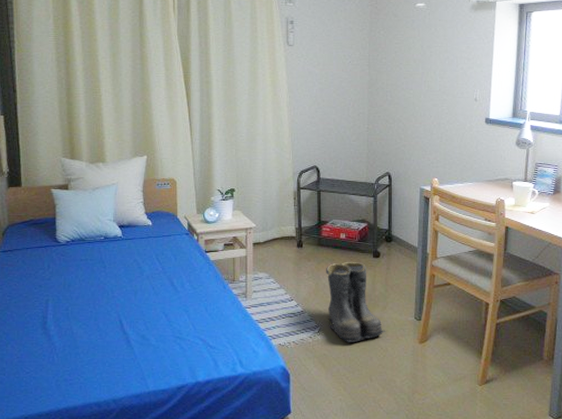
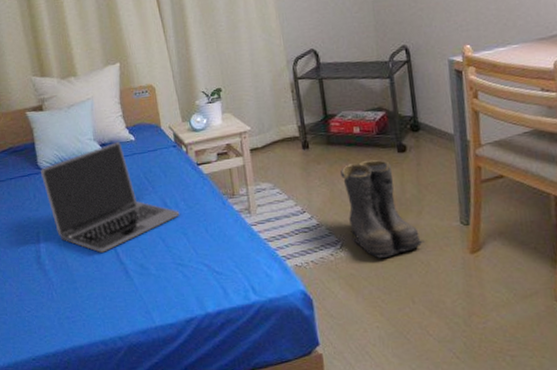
laptop: none [58,225,184,323] -> present [41,142,180,253]

